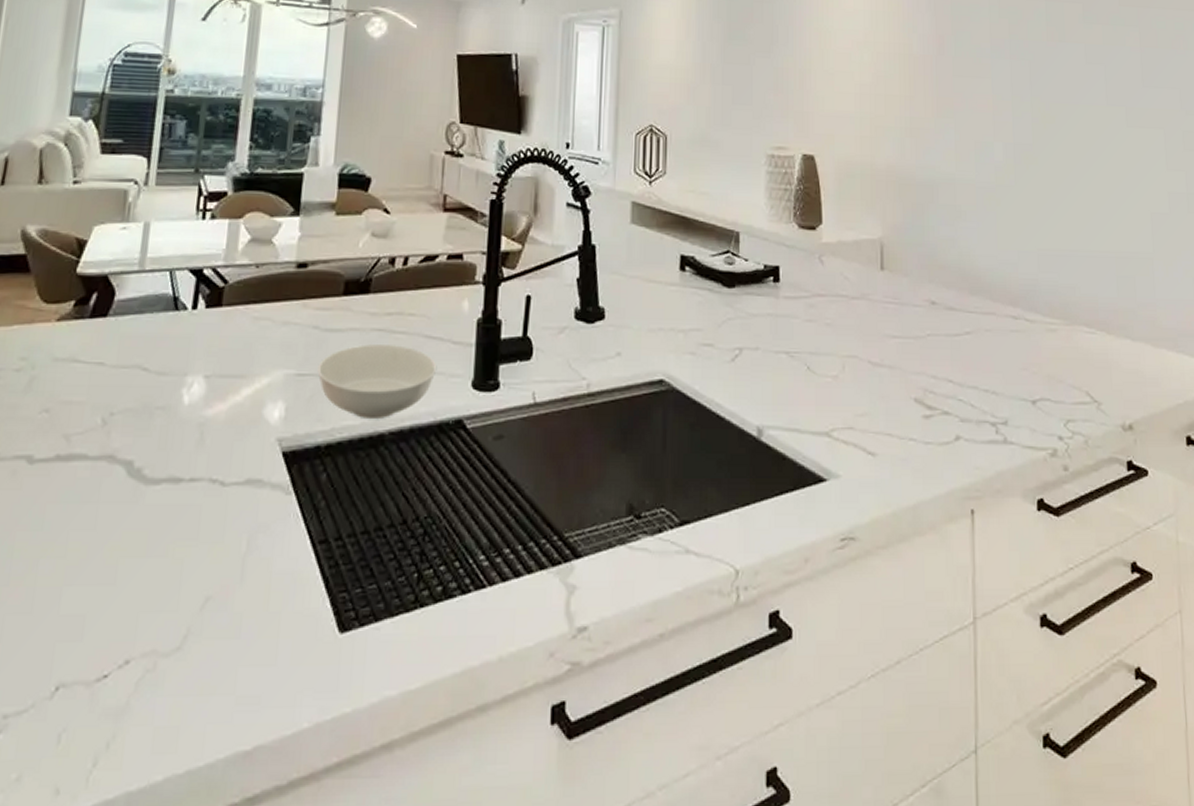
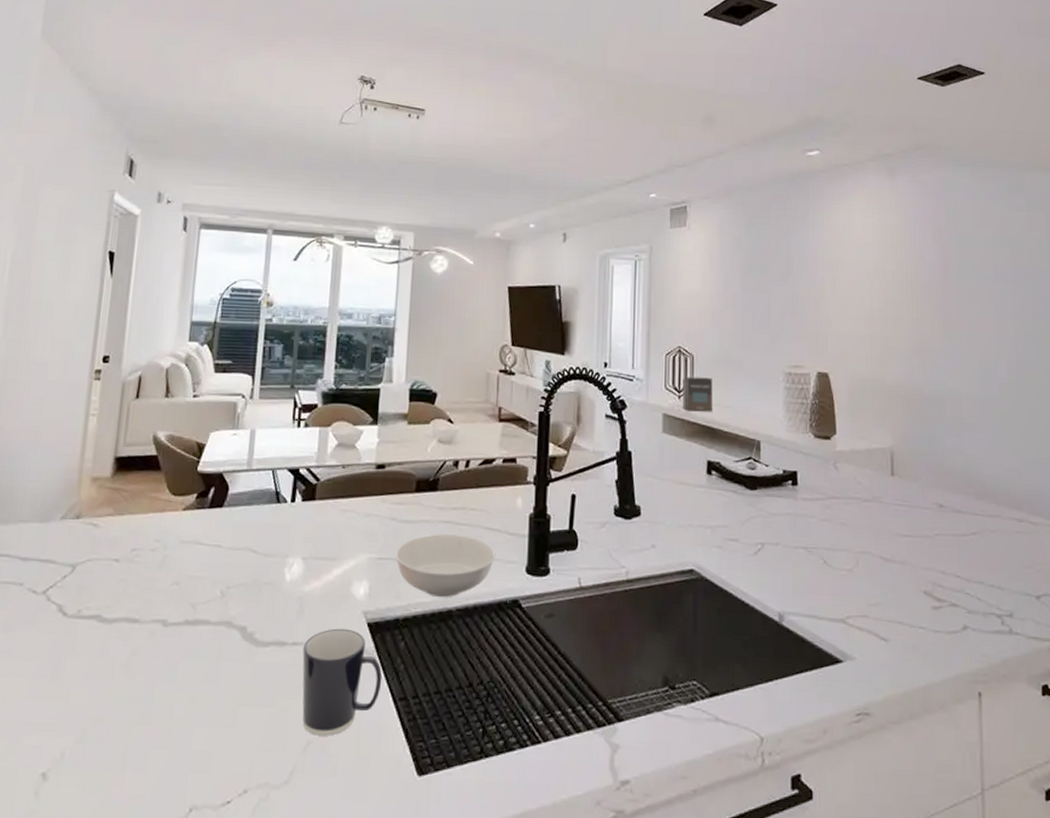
mug: none [200,459,299,590] -> present [302,628,382,736]
books: none [653,159,688,200] -> present [682,376,712,412]

